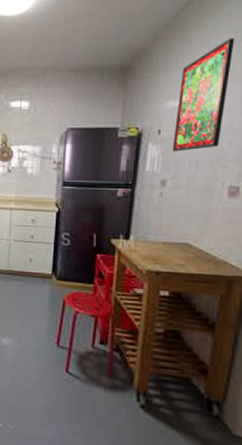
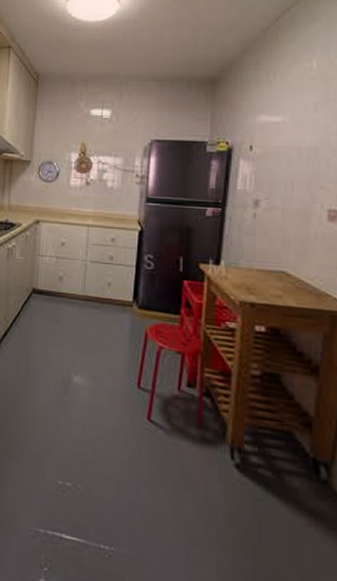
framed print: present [172,38,235,151] -> none [265,54,328,170]

